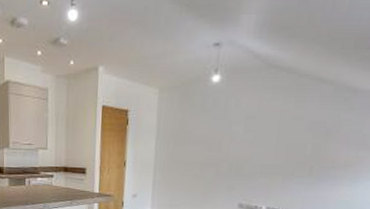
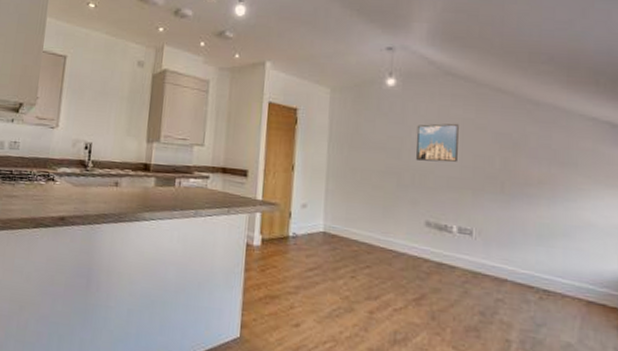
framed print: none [235,115,277,152] -> present [416,123,459,163]

